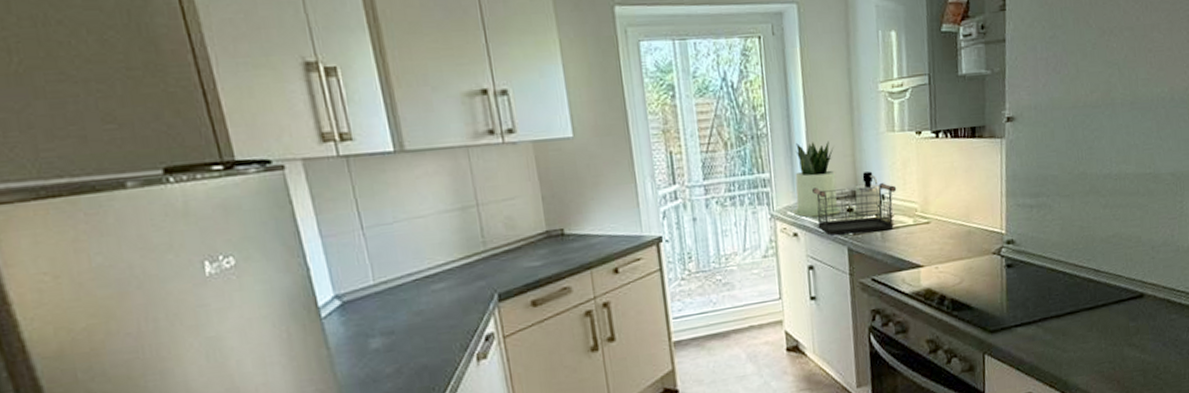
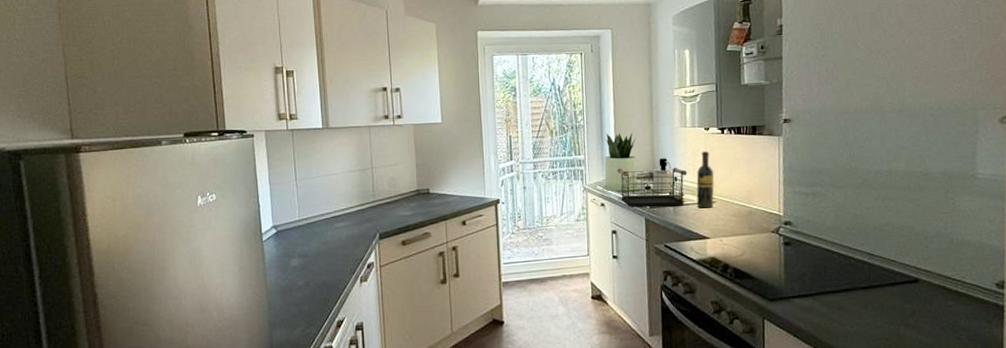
wine bottle: none [907,160,929,232] -> present [696,151,714,209]

